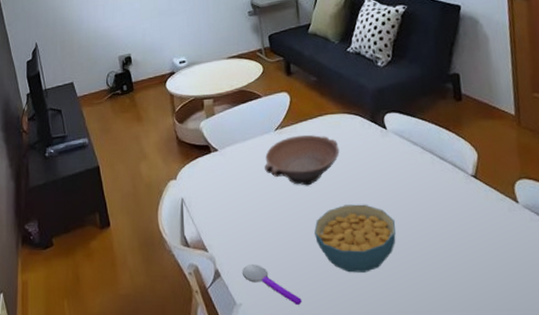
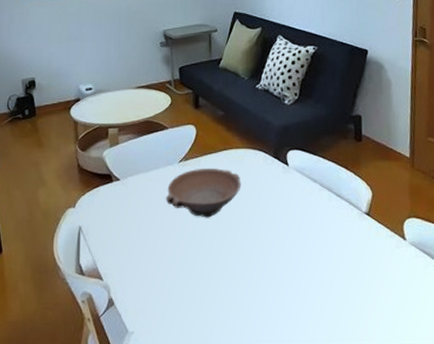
spoon: present [241,264,302,306] -> none [136,294,194,334]
cereal bowl: present [314,204,396,273] -> none [211,237,289,303]

